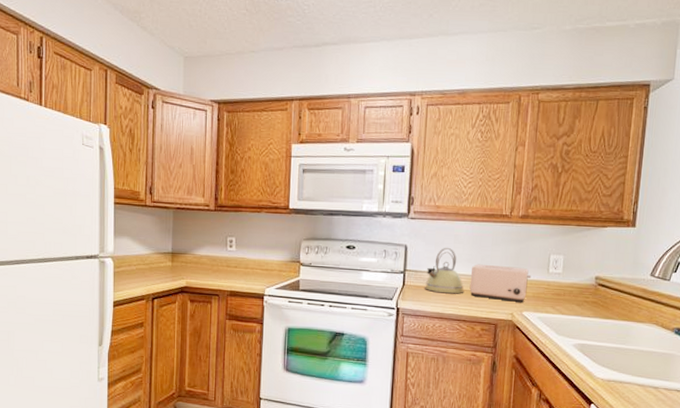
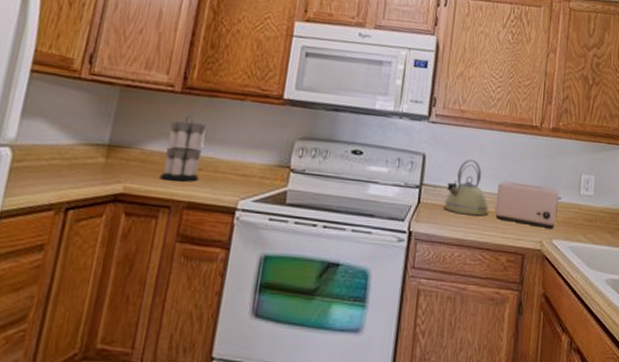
spice rack: none [209,226,236,276] -> present [160,114,206,182]

